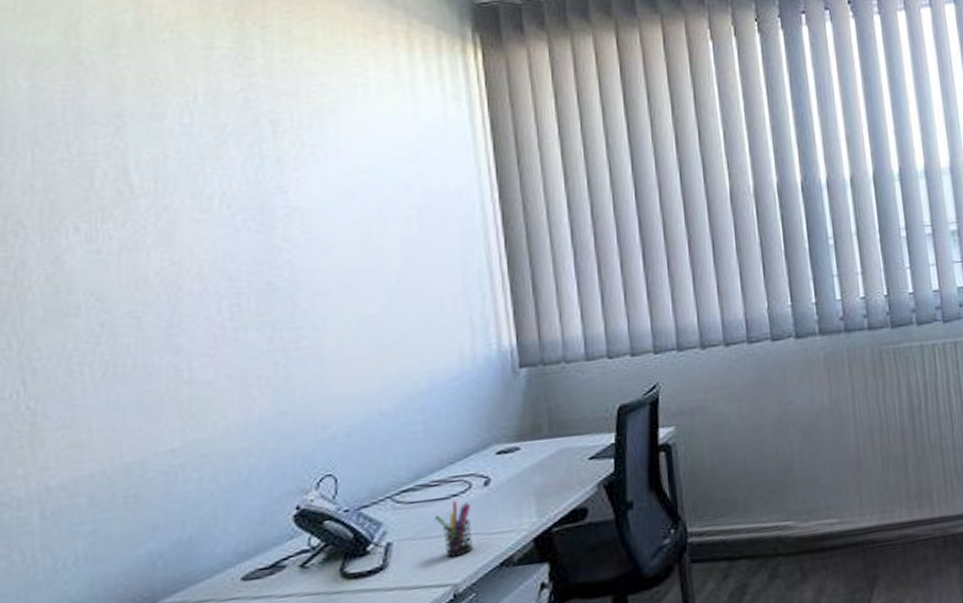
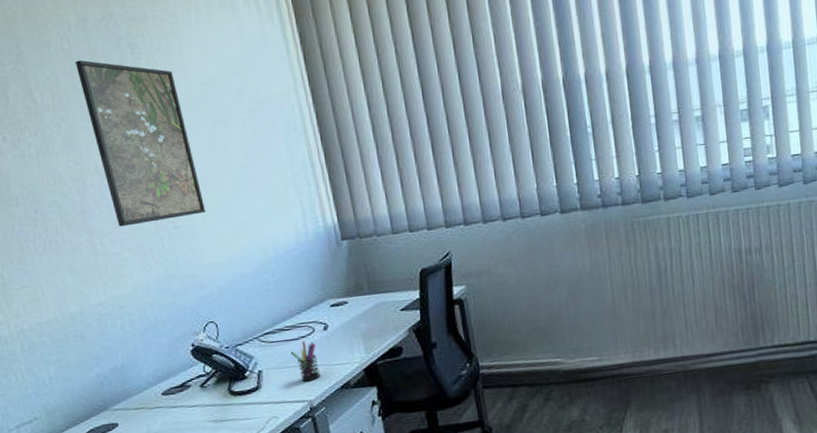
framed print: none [195,137,343,347] -> present [75,60,206,227]

